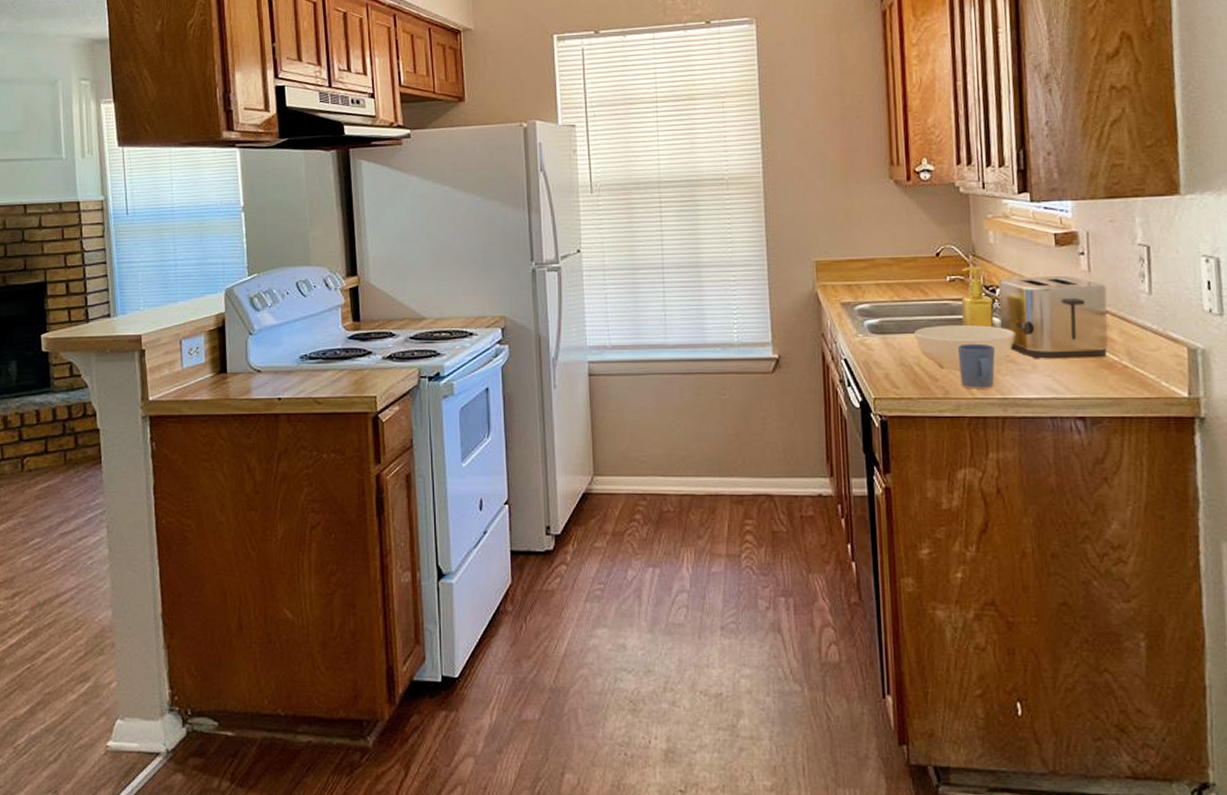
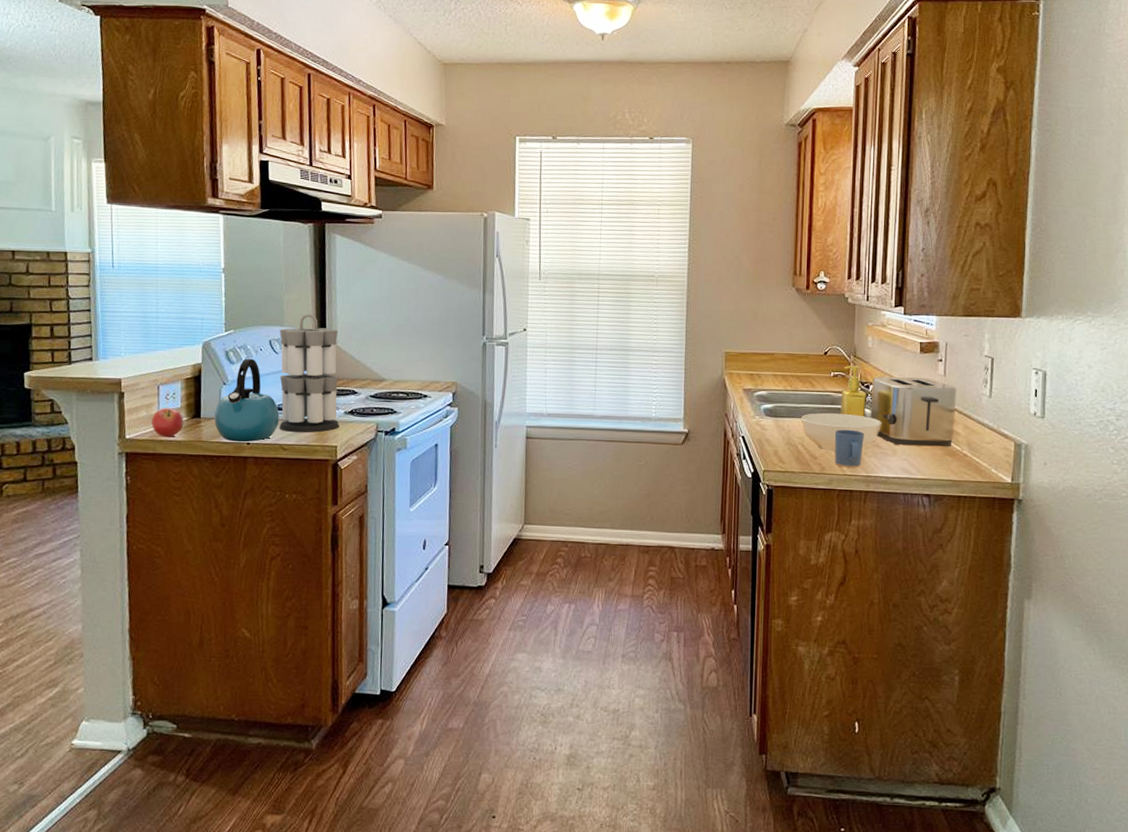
fruit: none [175,364,210,396] -> present [151,408,184,437]
kettle: none [242,303,312,398] -> present [214,358,280,443]
spice rack: none [307,250,378,384] -> present [279,313,339,433]

